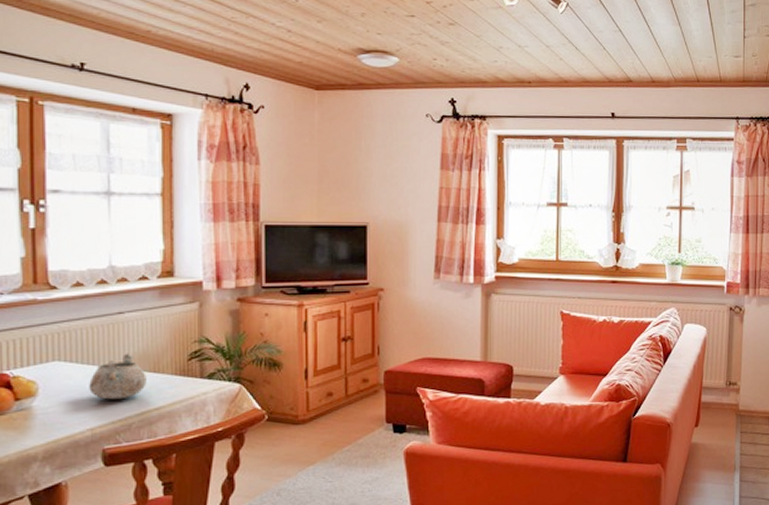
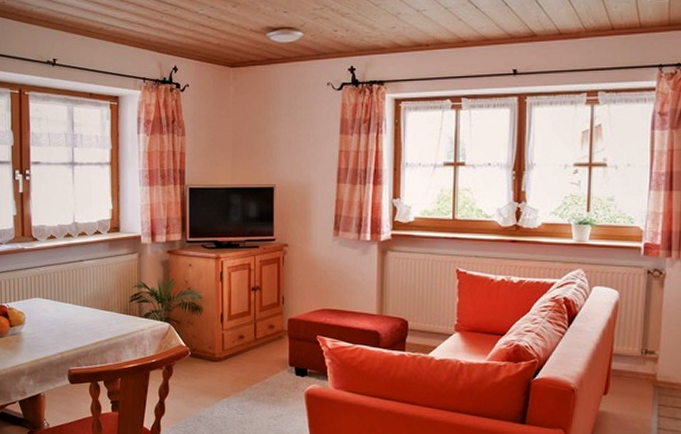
decorative bowl: present [89,353,147,400] -> none [59,293,100,331]

